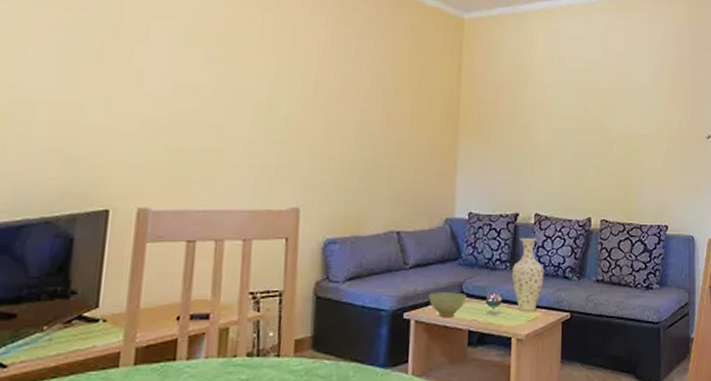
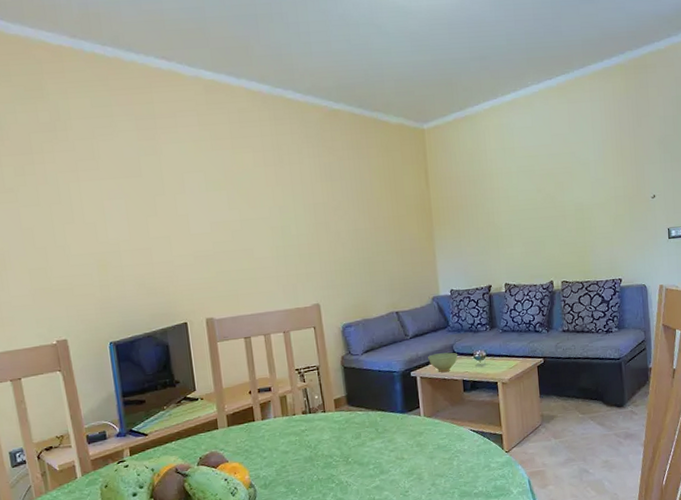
vase: present [511,237,545,313] -> none [491,303,519,362]

